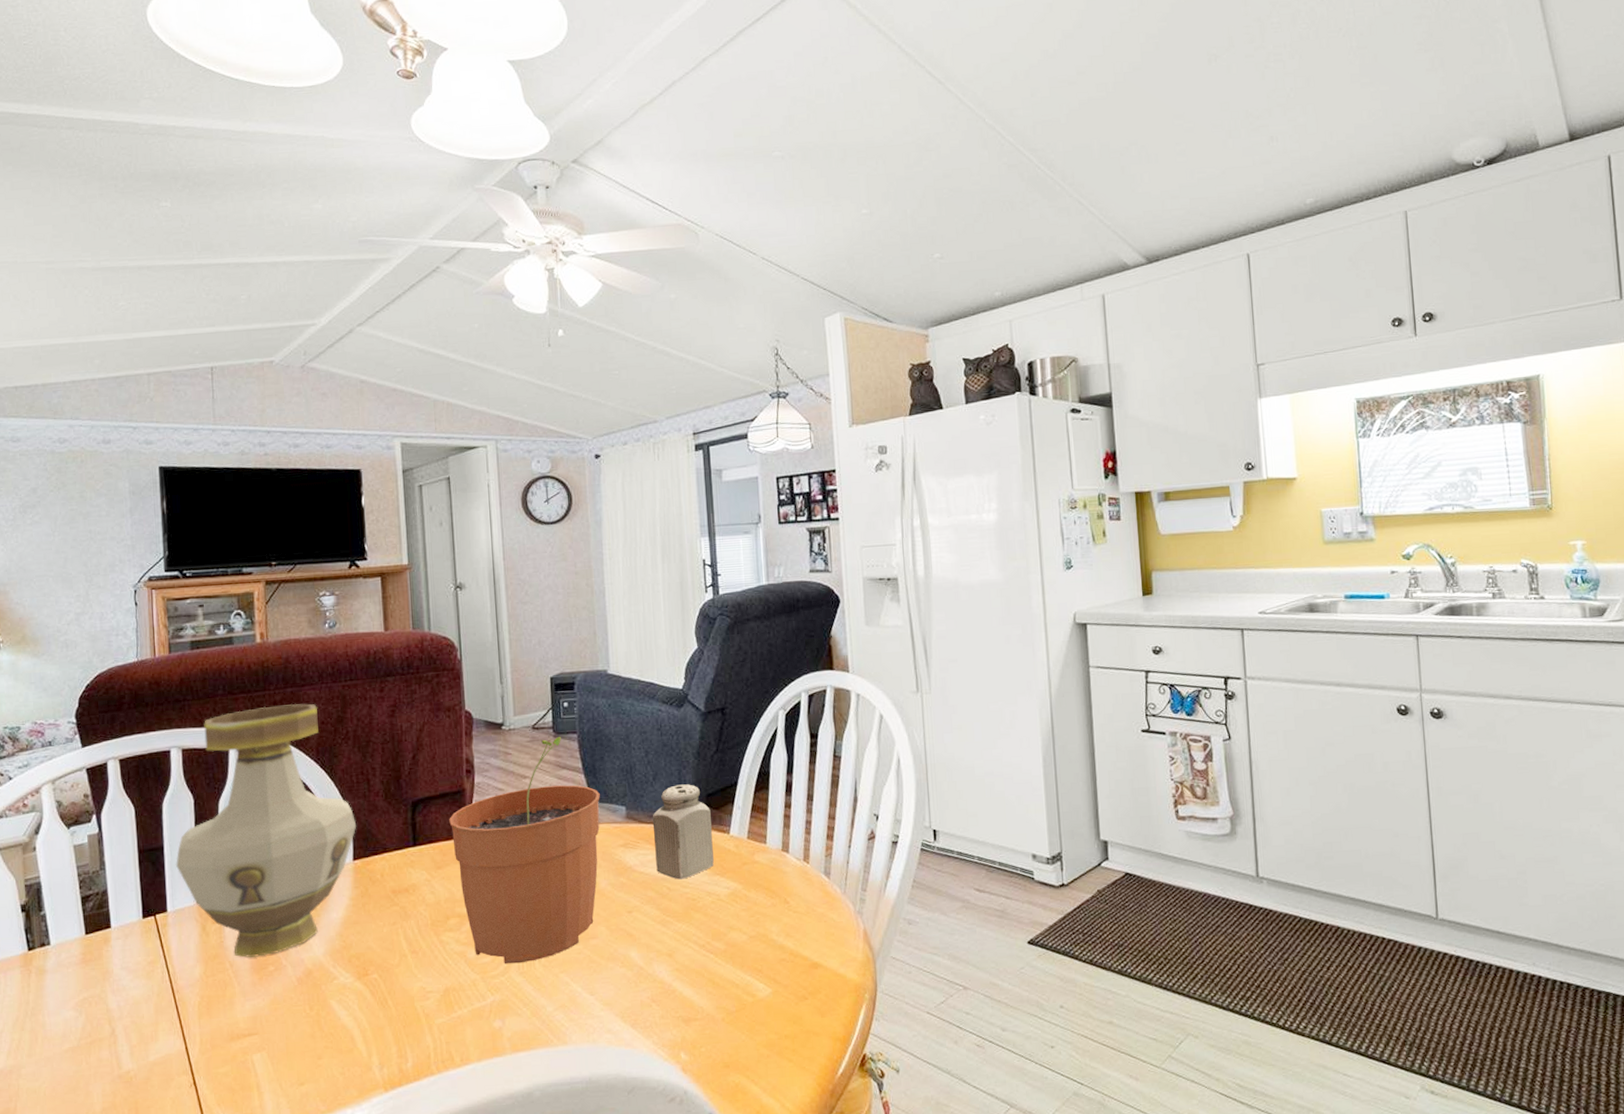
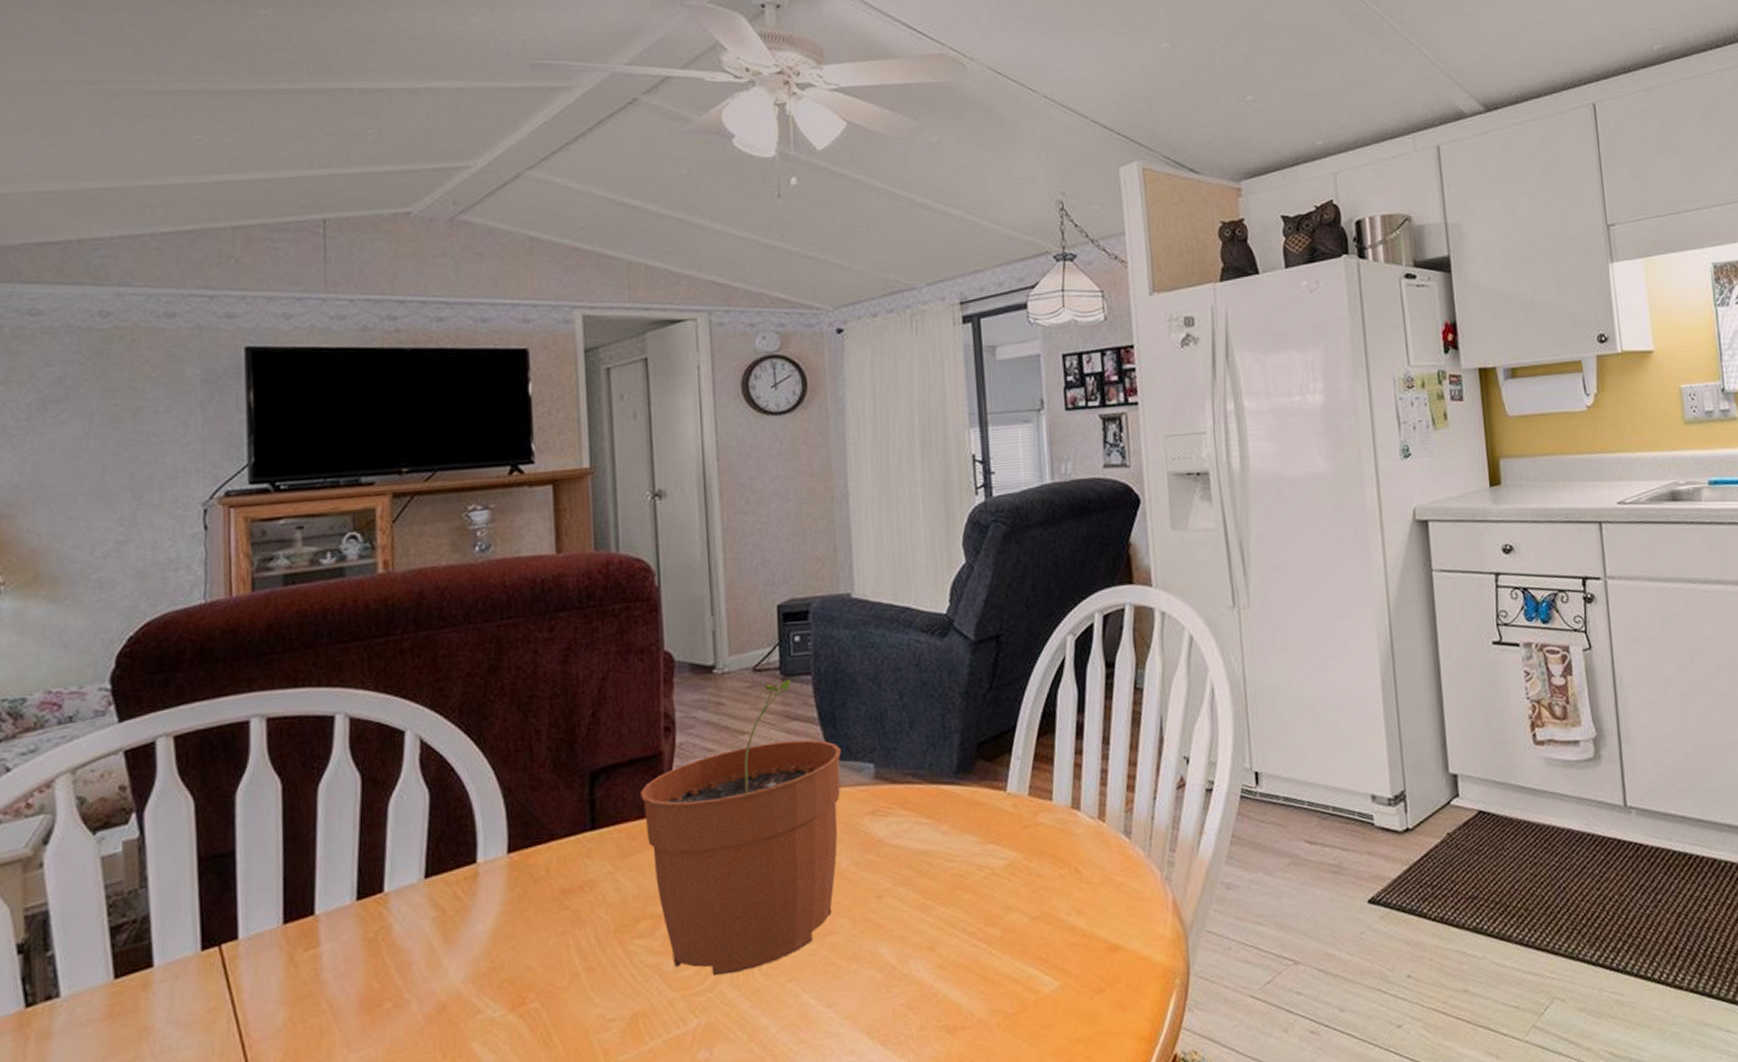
vase: present [176,704,357,958] -> none [253,651,514,994]
salt shaker: present [652,784,714,880] -> none [908,731,987,852]

